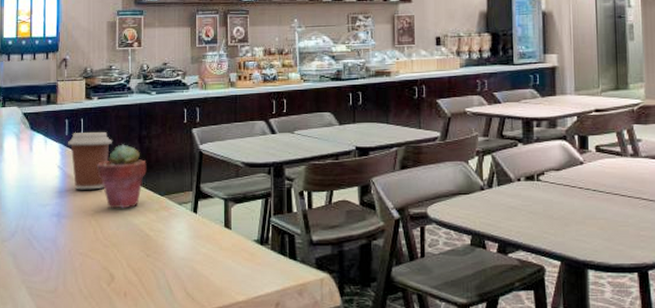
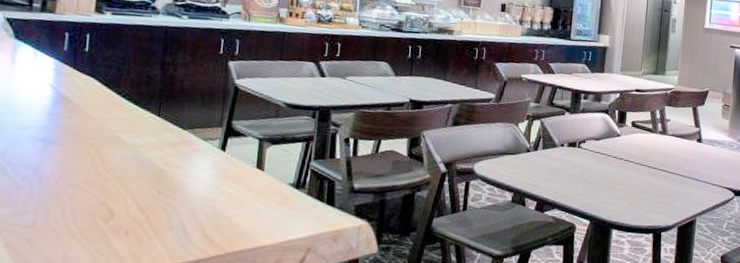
coffee cup: present [68,132,112,190] -> none [66,48,126,116]
potted succulent: present [97,144,147,209] -> none [103,68,168,140]

